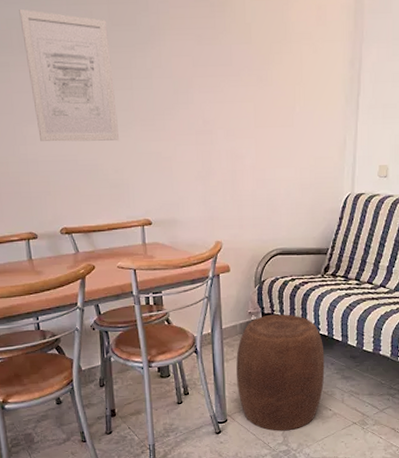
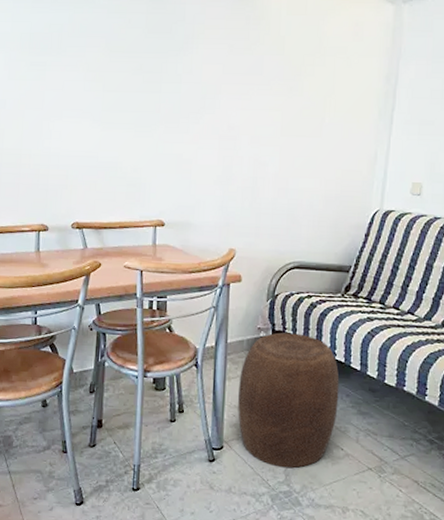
wall art: present [19,8,120,142] -> none [62,15,144,141]

